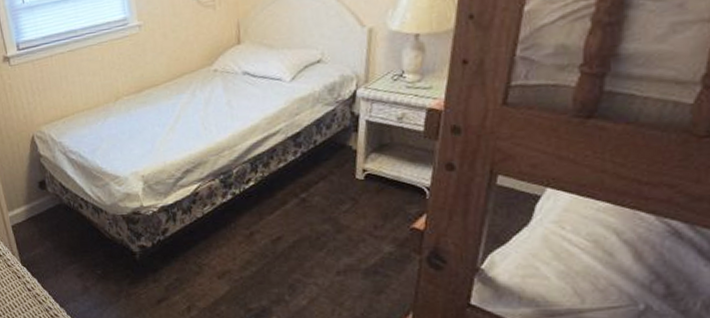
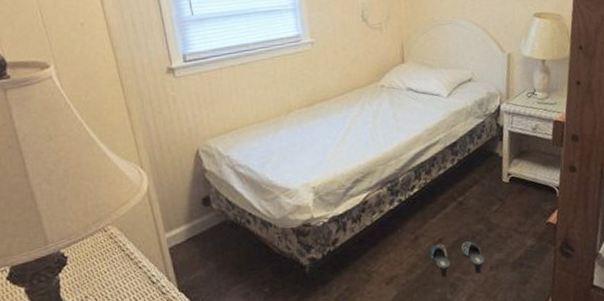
slippers: none [265,240,331,277] -> present [429,240,485,277]

